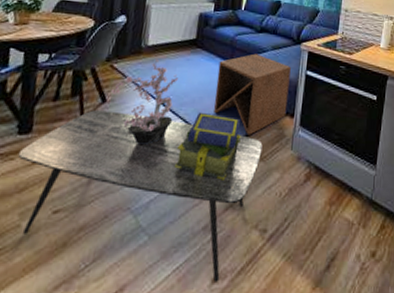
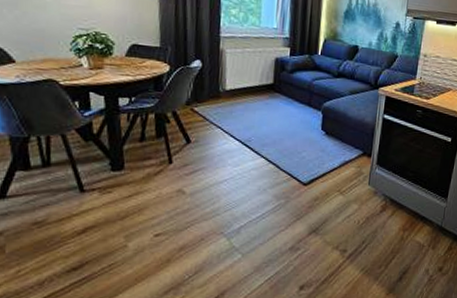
coffee table: present [17,110,263,282] -> none [114,150,342,289]
potted plant: present [110,58,178,144] -> none [193,102,258,180]
stack of books: present [174,112,241,180] -> none [260,152,321,210]
side table: present [213,53,291,135] -> none [294,98,368,173]

